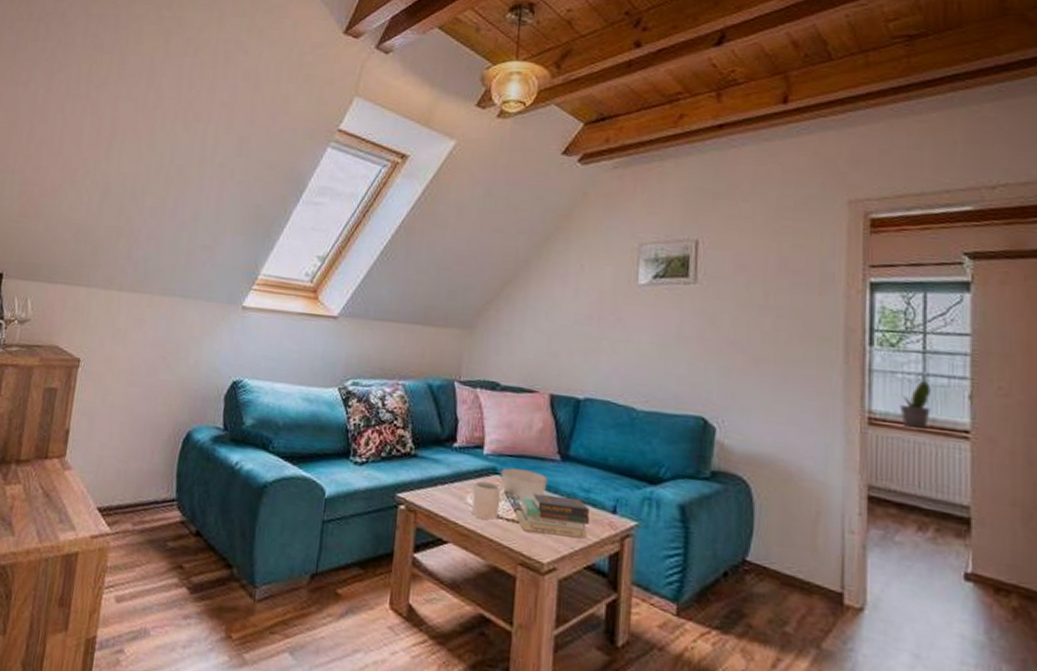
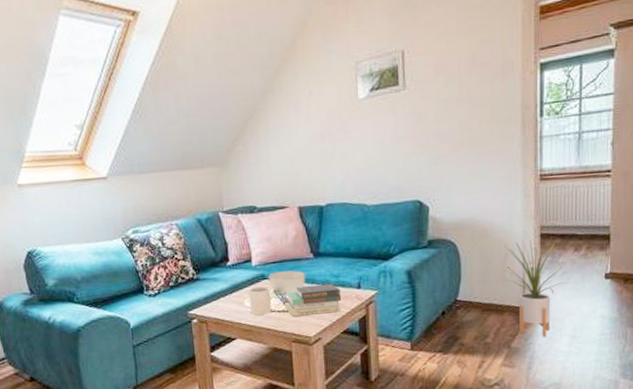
house plant: none [816,499,908,645] -> present [504,237,568,337]
potted plant: present [899,380,931,429] -> none [562,137,585,176]

